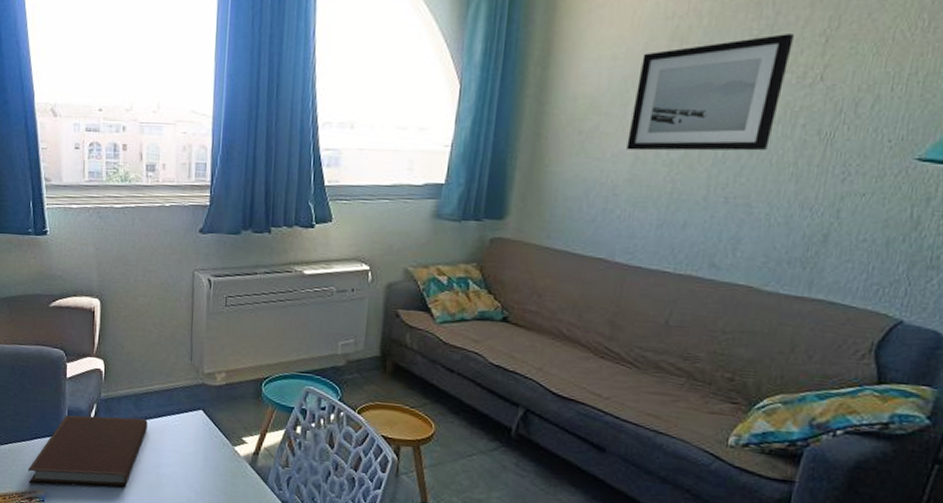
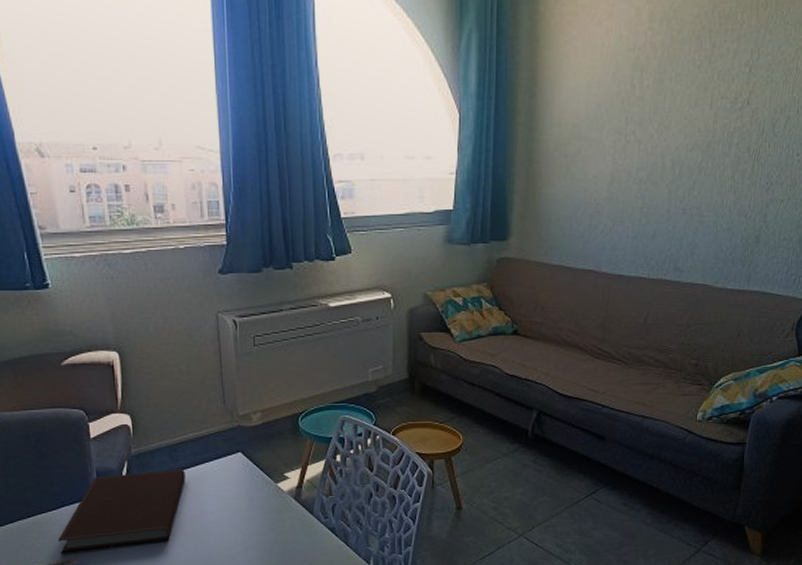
wall art: present [626,34,794,151] -> none [604,64,726,171]

